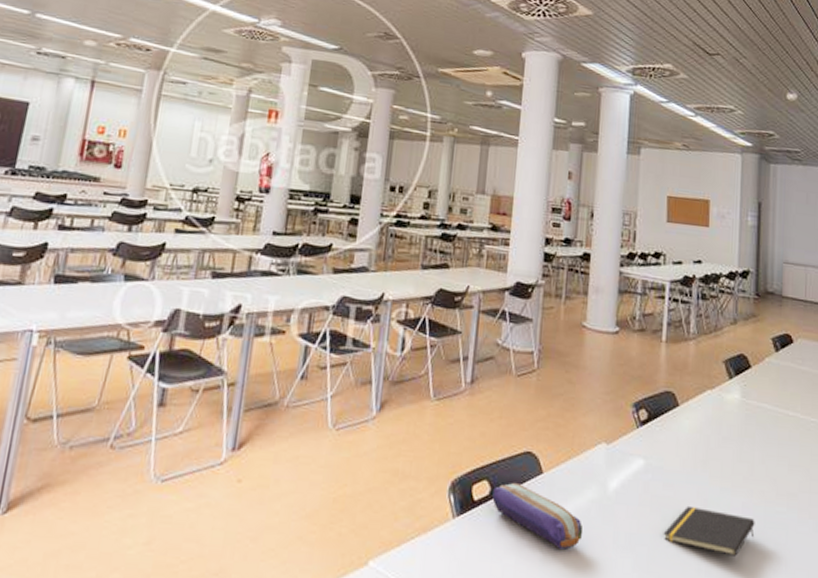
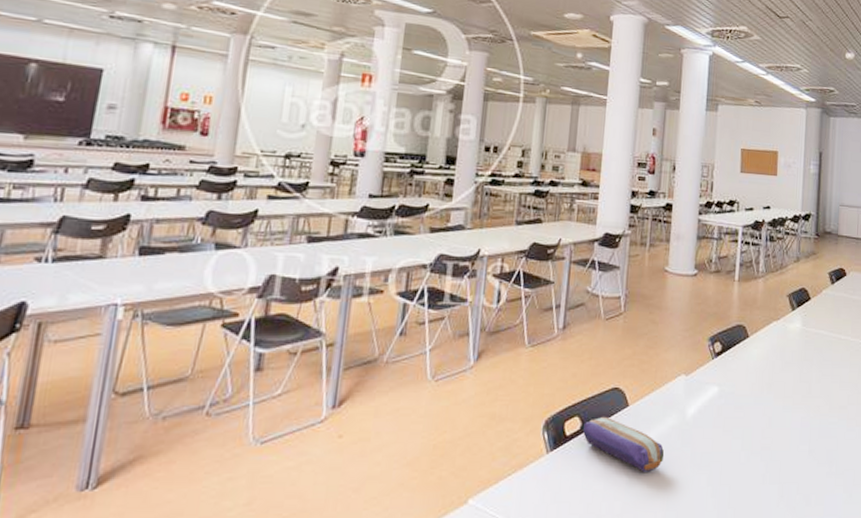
notepad: present [663,505,755,556] -> none [734,424,812,464]

